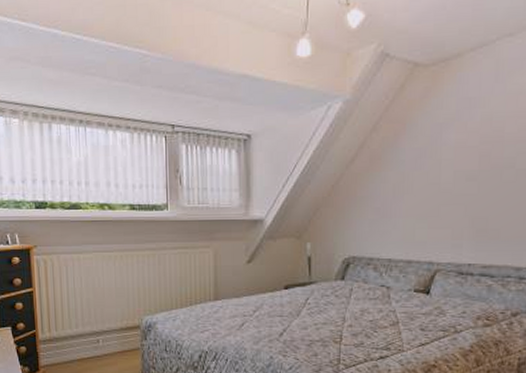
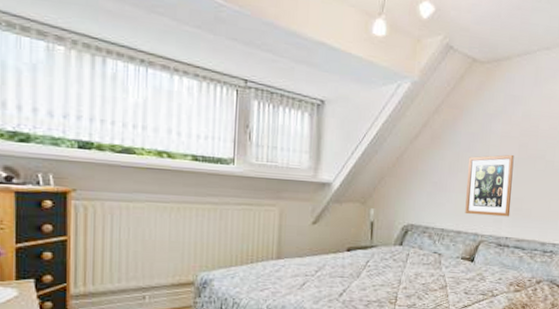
wall art: none [415,167,474,241] -> present [465,154,514,217]

